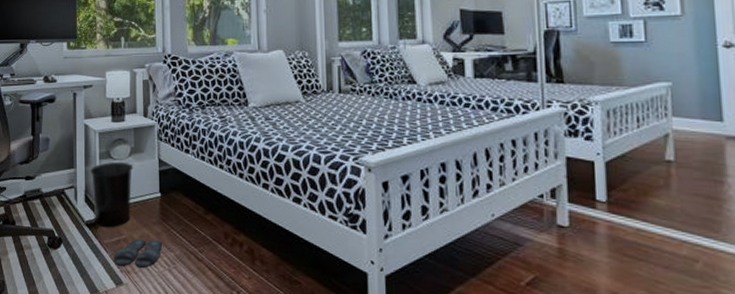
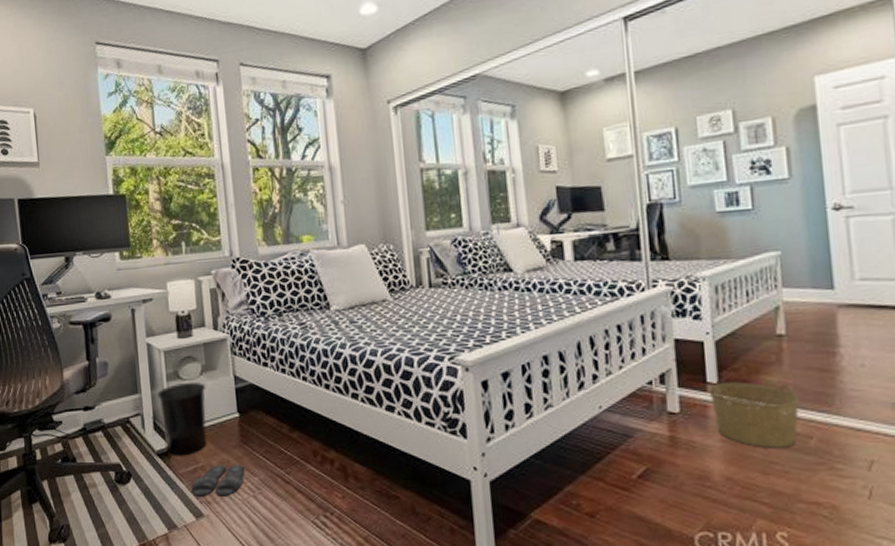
basket: none [597,202,687,269] -> present [708,382,800,448]

